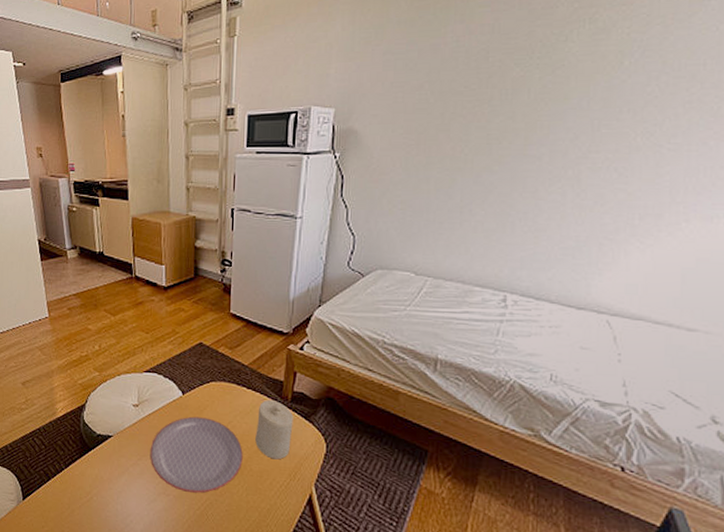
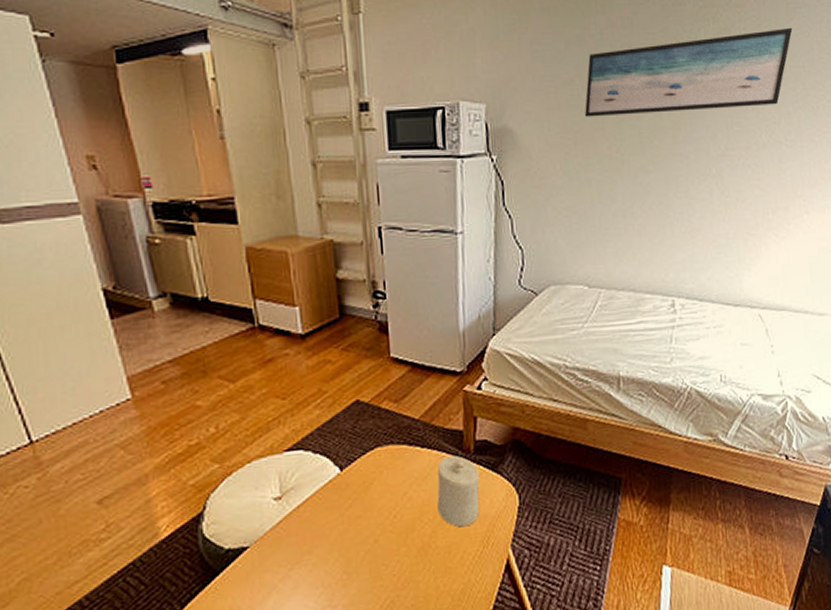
plate: present [150,416,243,493] -> none [304,494,426,596]
wall art: none [430,22,695,120] -> present [584,27,793,117]

